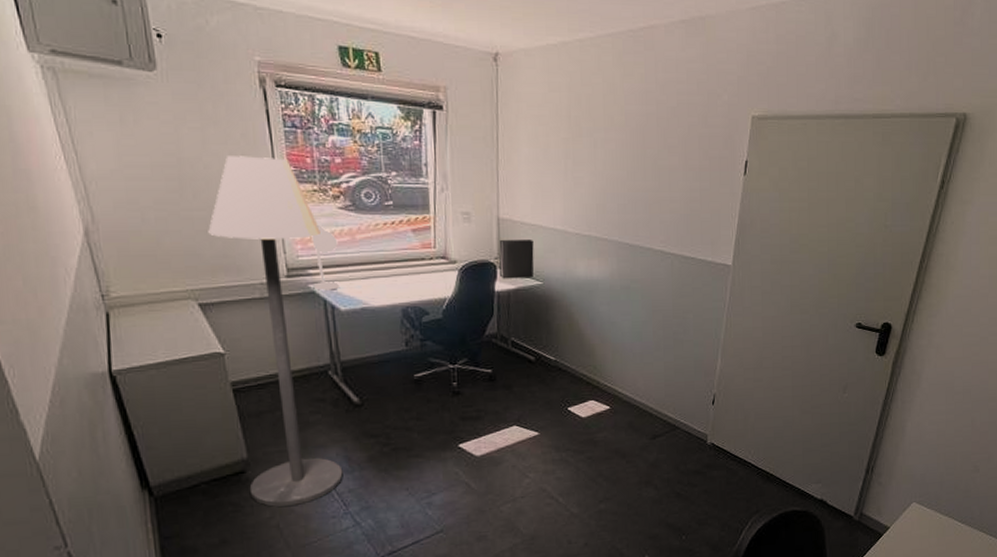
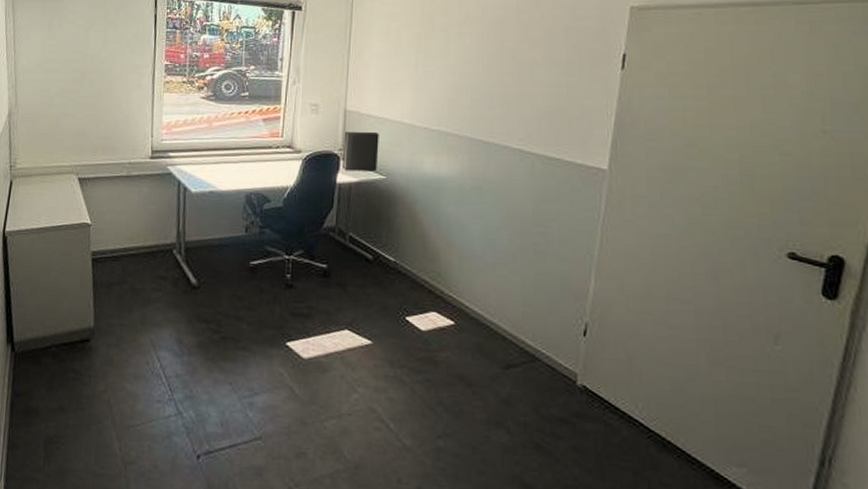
floor lamp: present [208,156,343,507] -> none [91,53,185,382]
desk lamp: present [311,225,339,291] -> none [172,113,197,173]

